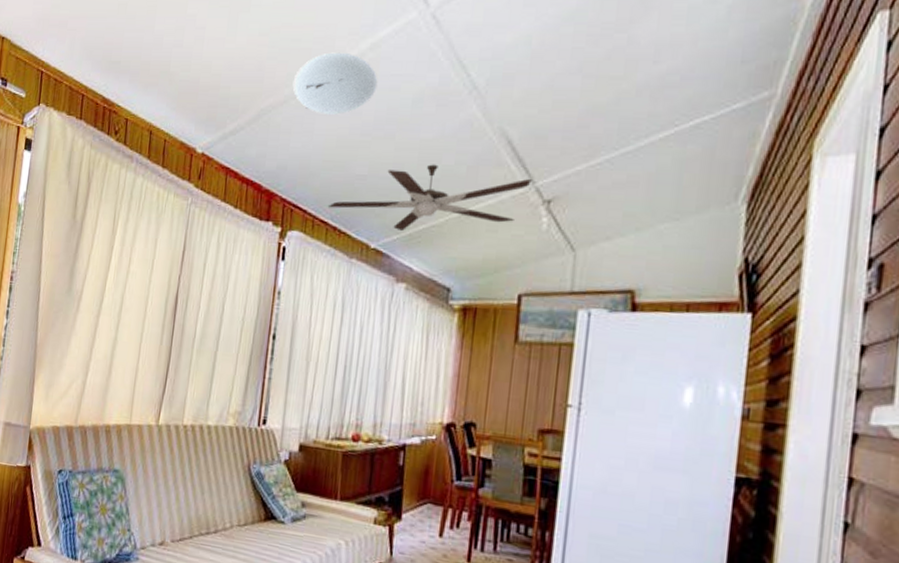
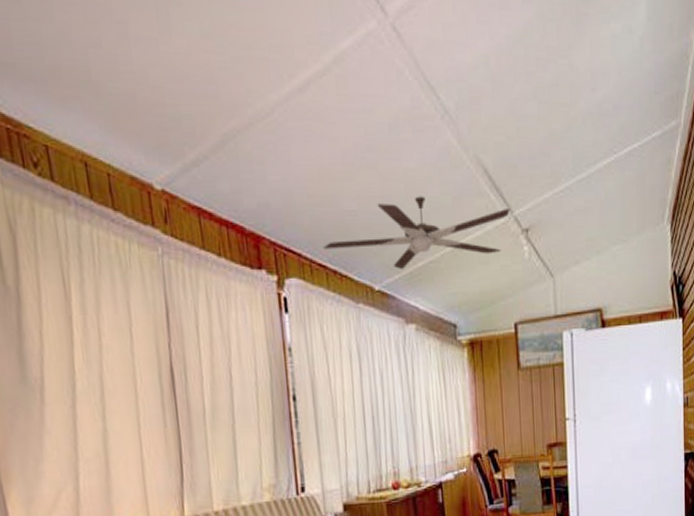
ceiling light: present [292,52,378,115] -> none [255,64,350,141]

